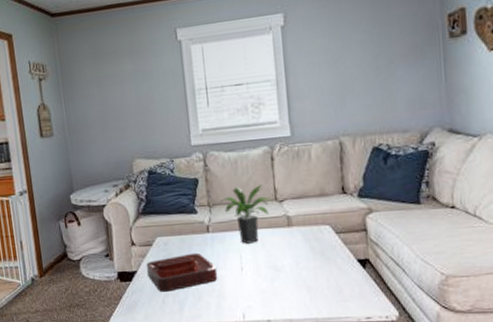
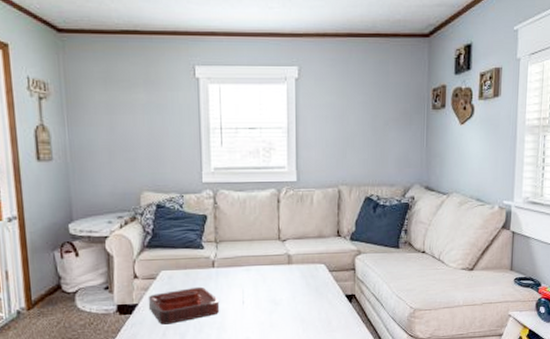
potted plant: present [220,185,269,244] -> none [227,225,273,279]

